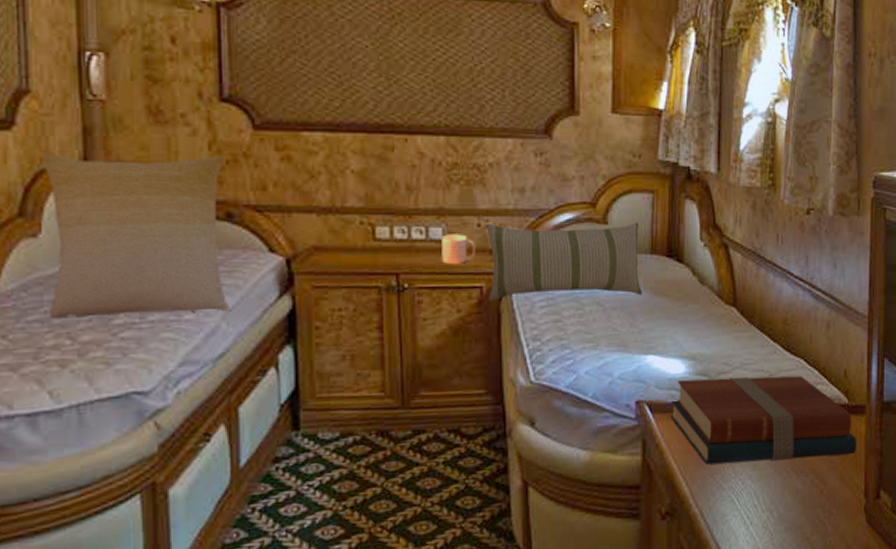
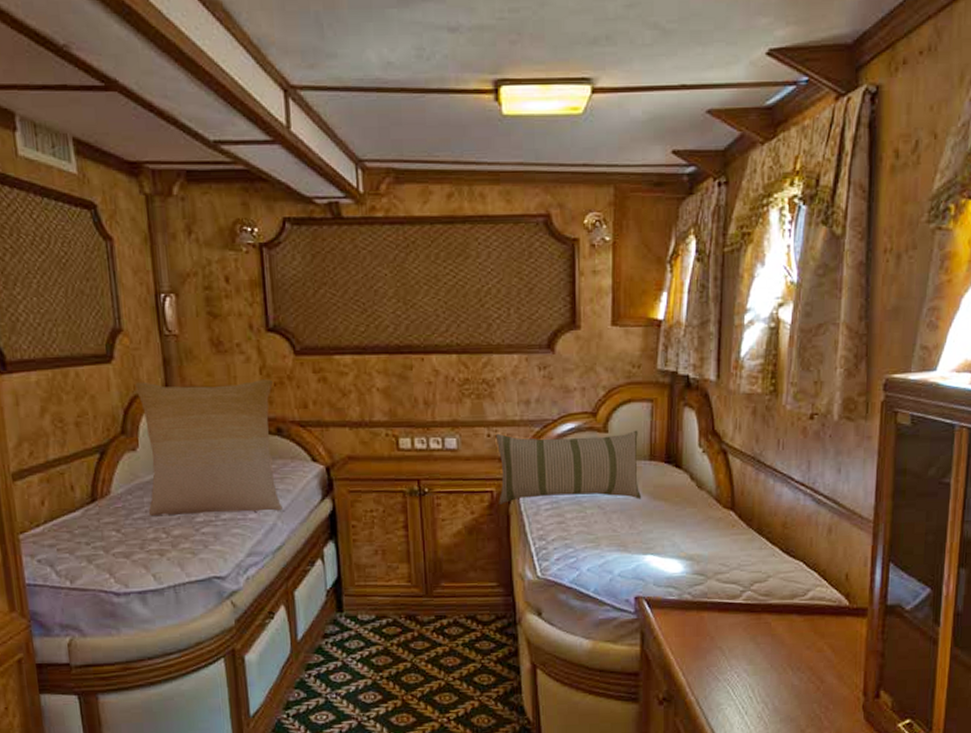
mug: present [442,234,475,264] -> none [456,444,486,471]
books: present [670,375,857,465] -> none [668,577,857,657]

